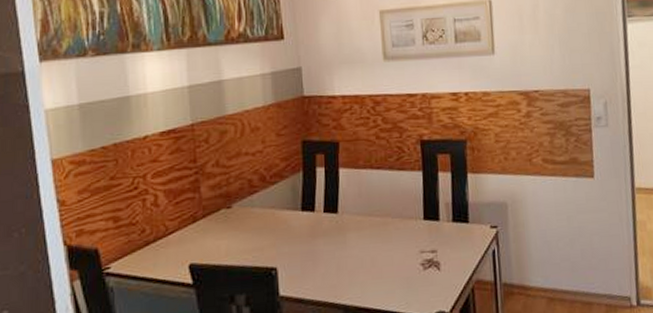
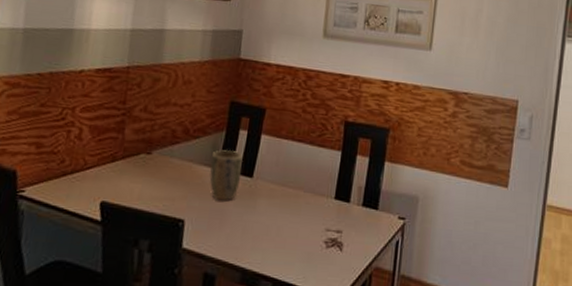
plant pot: none [292,188,327,242] -> present [209,149,244,201]

